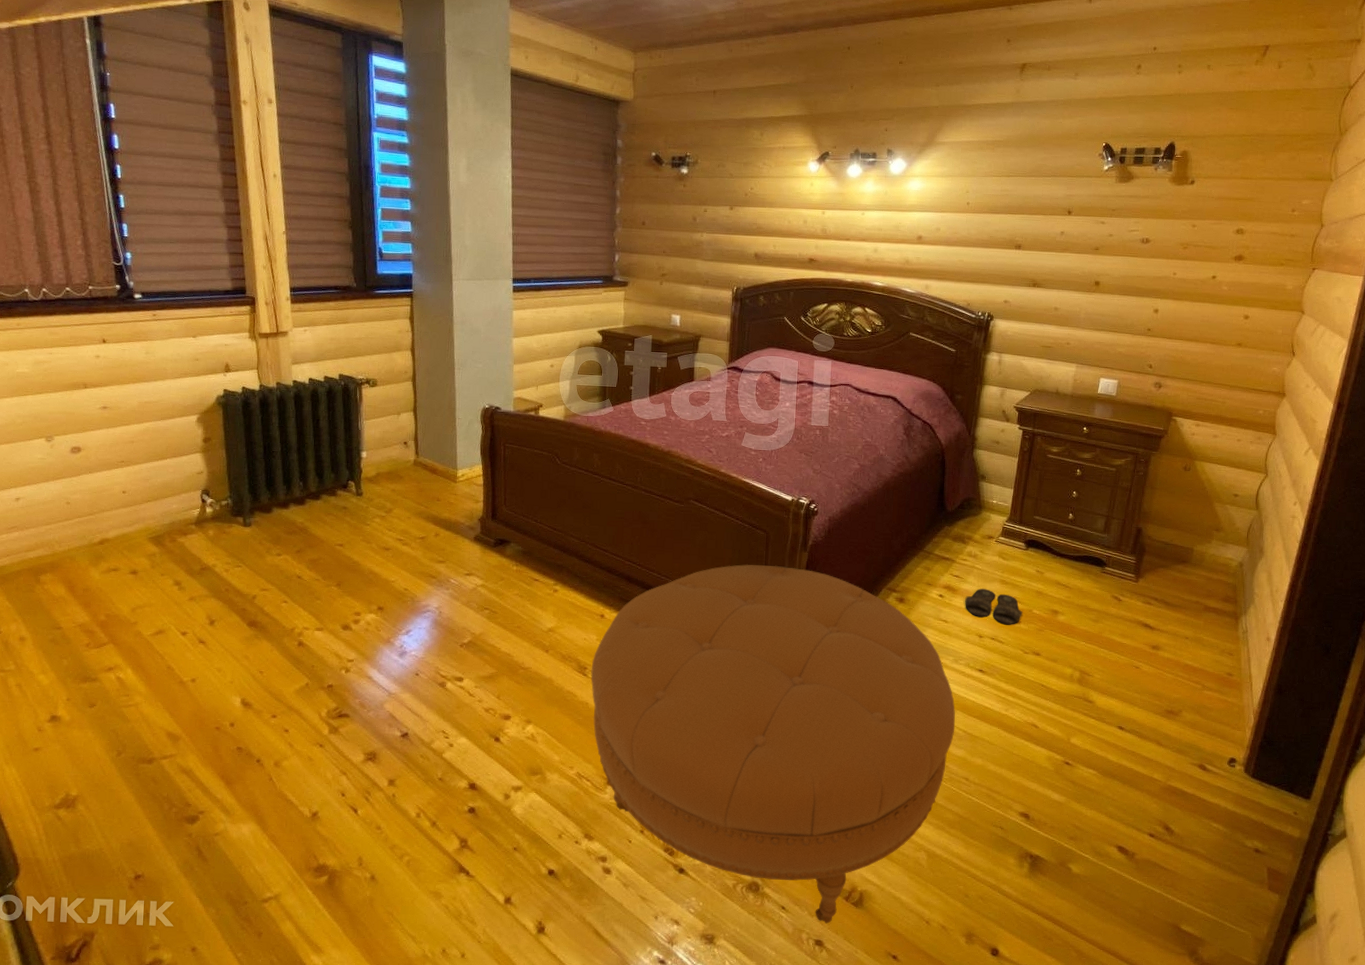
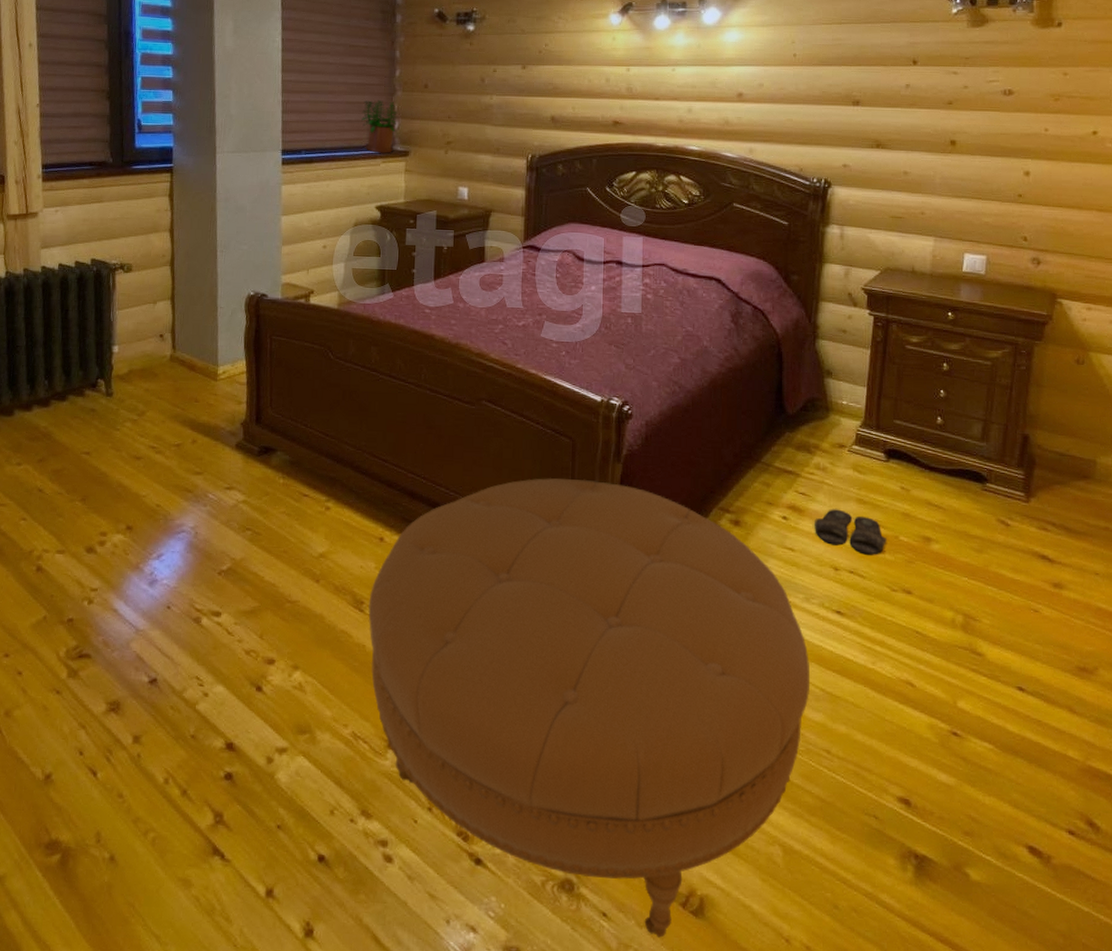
potted plant: none [585,234,617,284] -> present [361,100,397,153]

